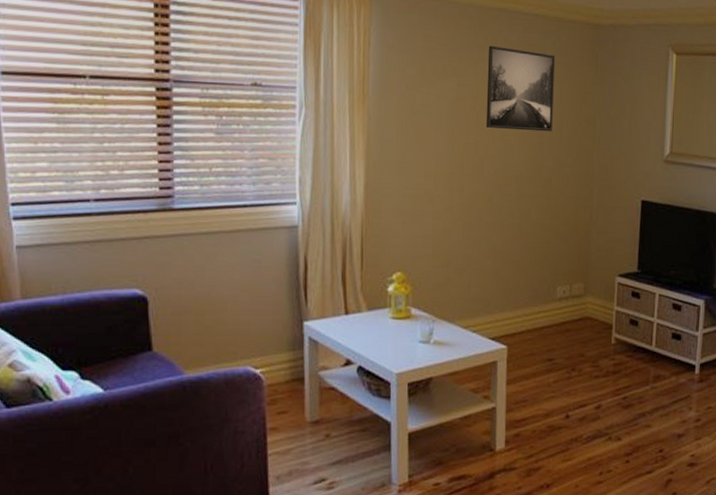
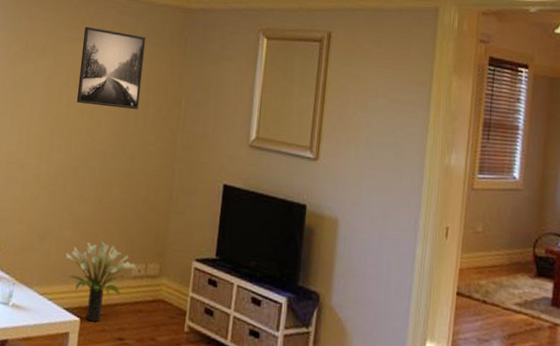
potted plant: none [487,268,561,347] -> present [65,242,137,322]

